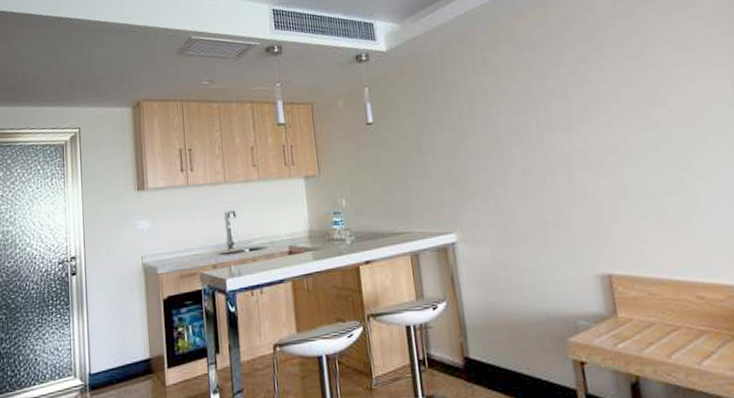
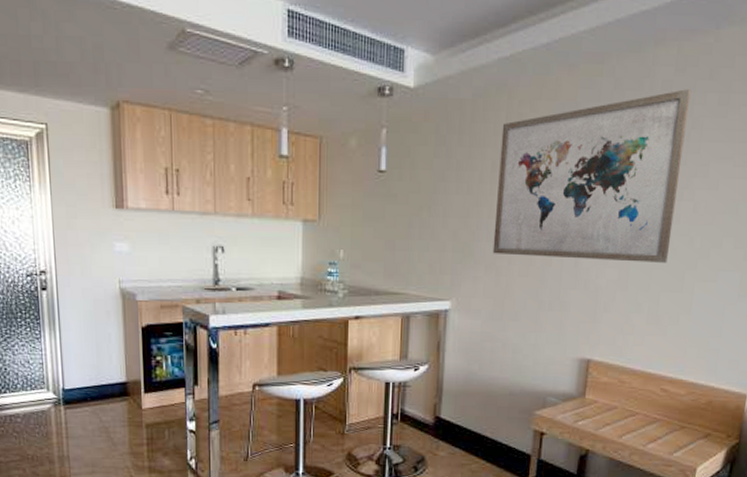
wall art: none [470,14,660,182] -> present [492,89,692,263]

